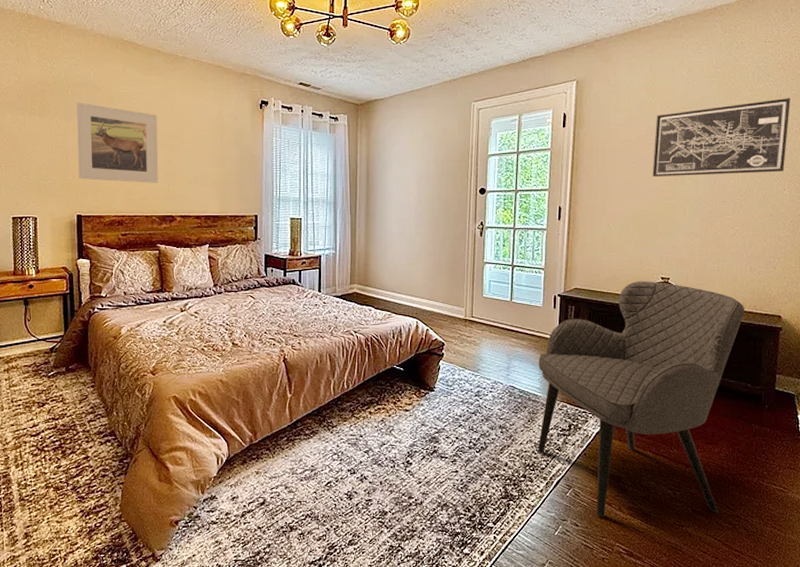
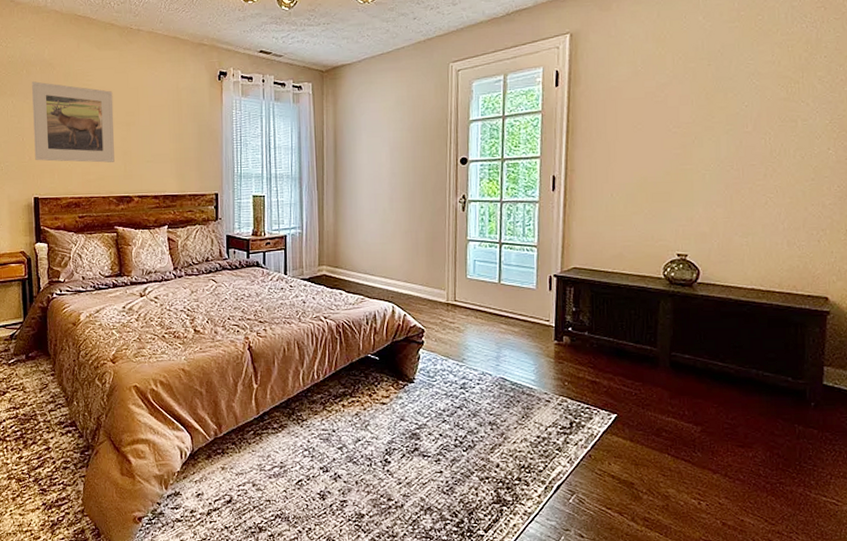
armchair: present [537,281,745,518] -> none [532,258,783,529]
wall art: present [652,98,790,178] -> none [663,41,834,140]

